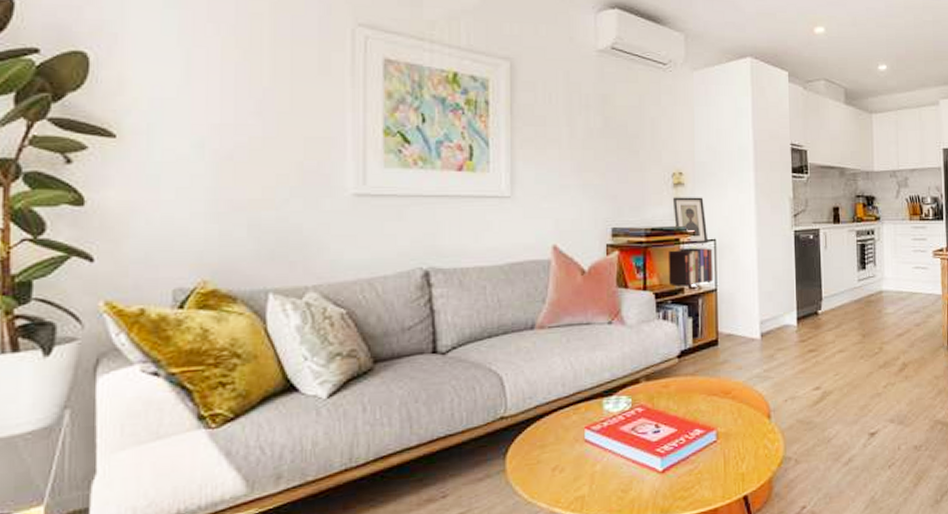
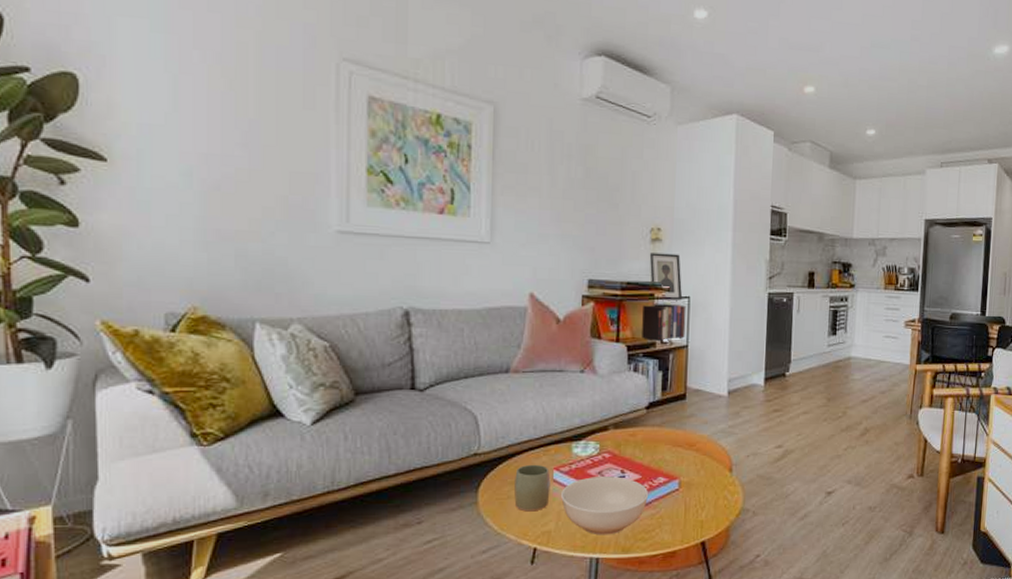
mug: none [543,424,582,477] -> present [513,464,551,512]
bowl: none [594,431,686,497] -> present [561,476,649,535]

